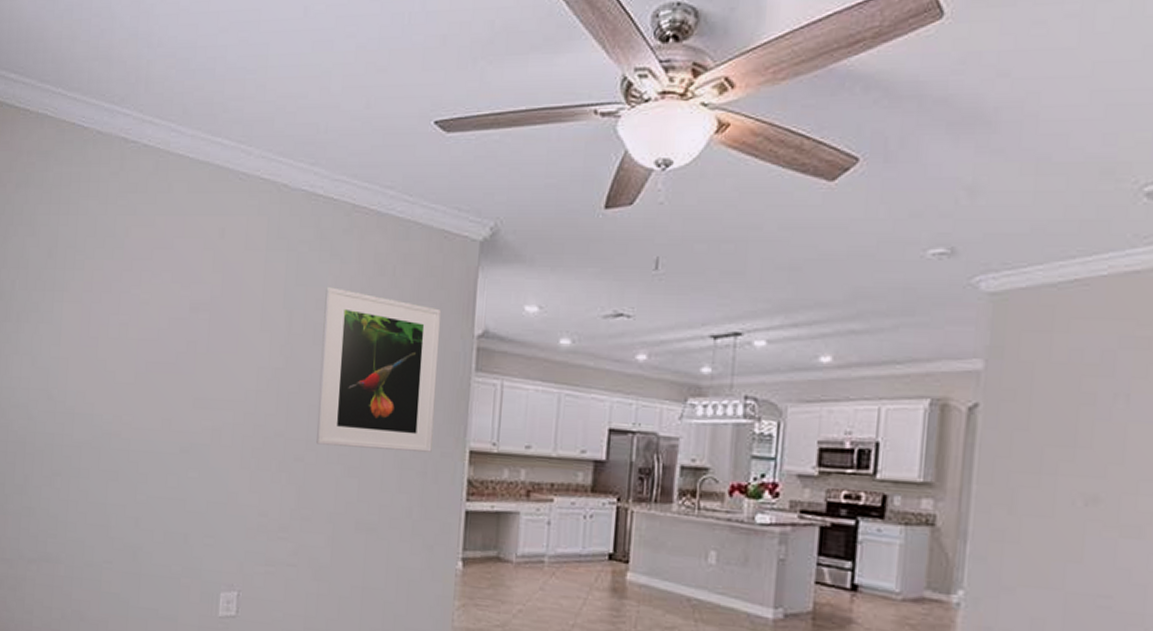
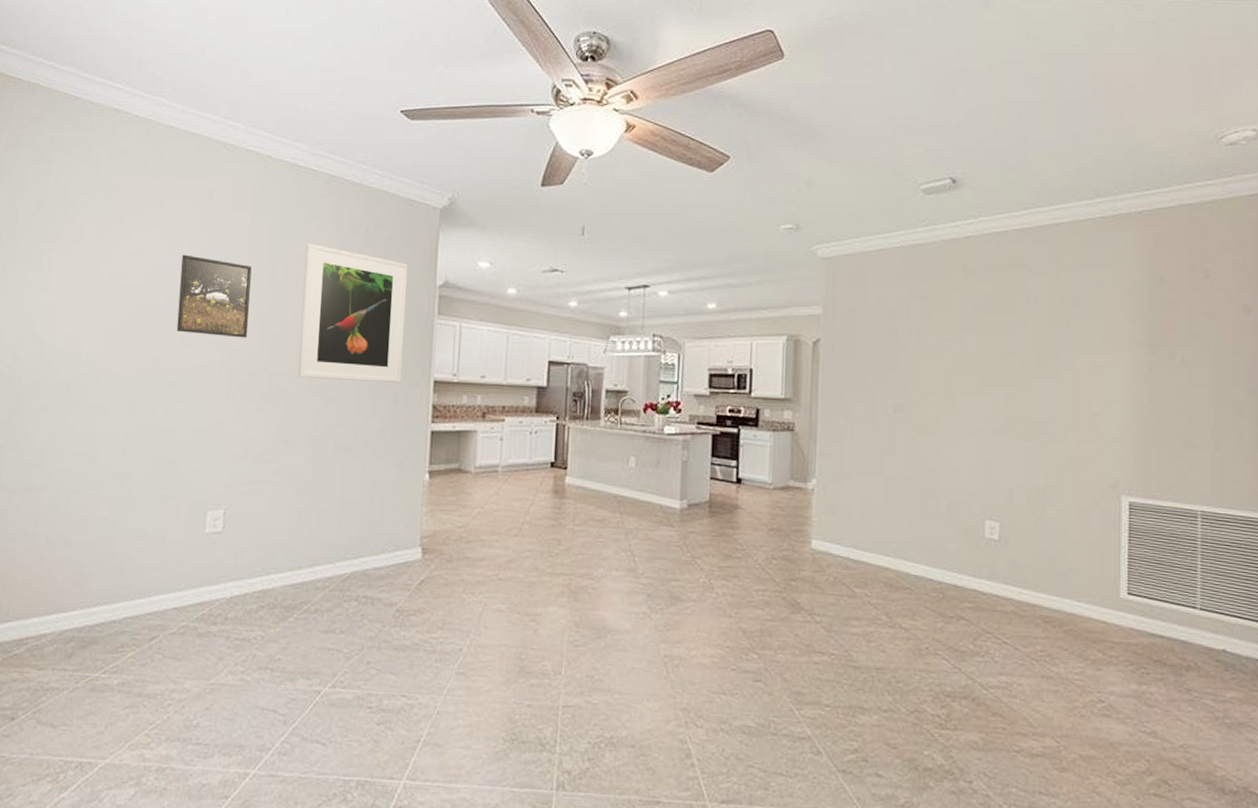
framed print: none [187,302,266,398] -> present [176,254,252,338]

